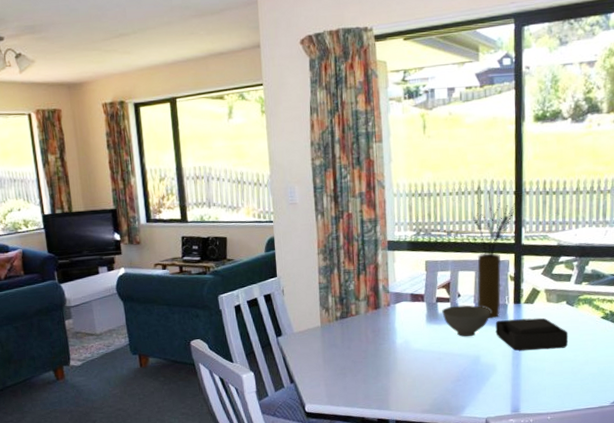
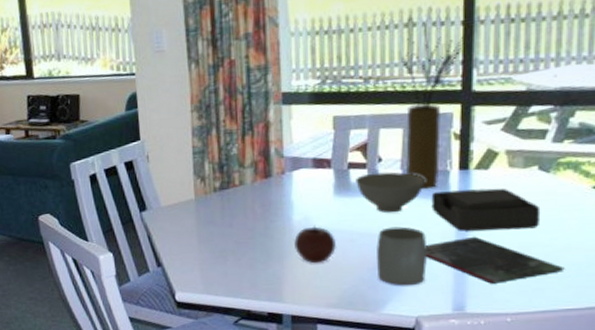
fruit: none [397,347,429,377] -> present [294,225,337,263]
mug: none [457,347,494,394] -> present [376,226,428,286]
magazine: none [491,354,585,391] -> present [425,236,565,284]

